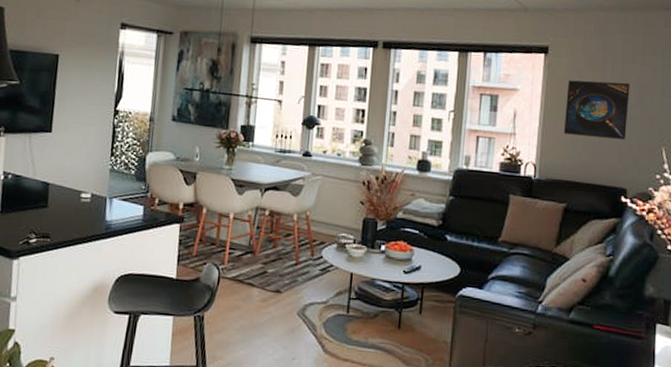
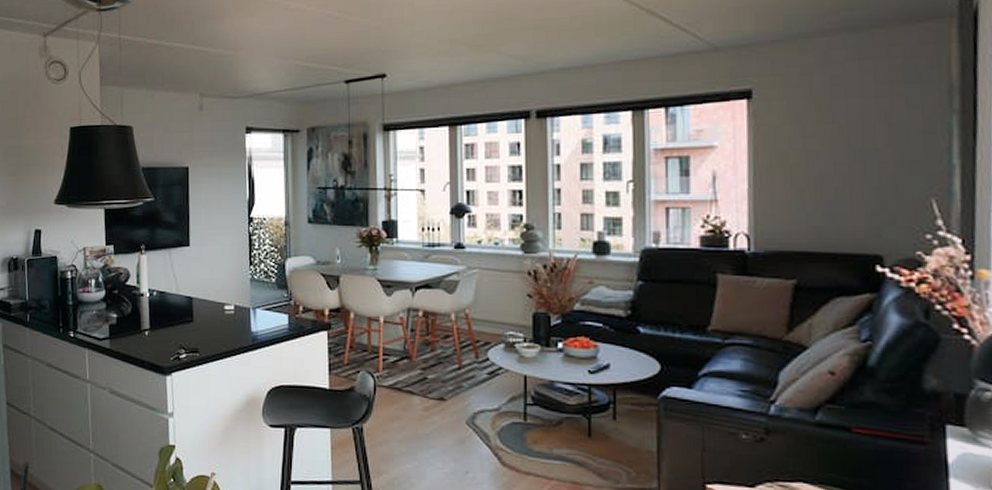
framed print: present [563,80,631,140] -> none [783,122,876,194]

